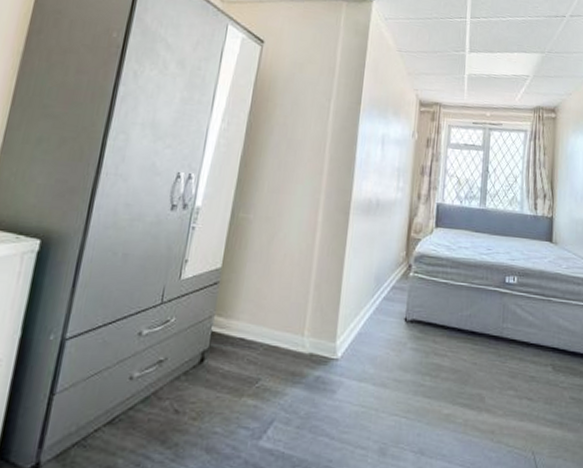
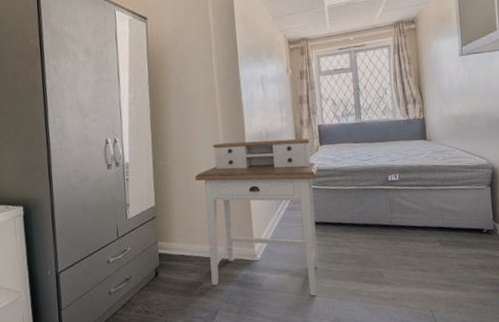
desk: none [273,203,430,417] -> present [195,138,319,296]

